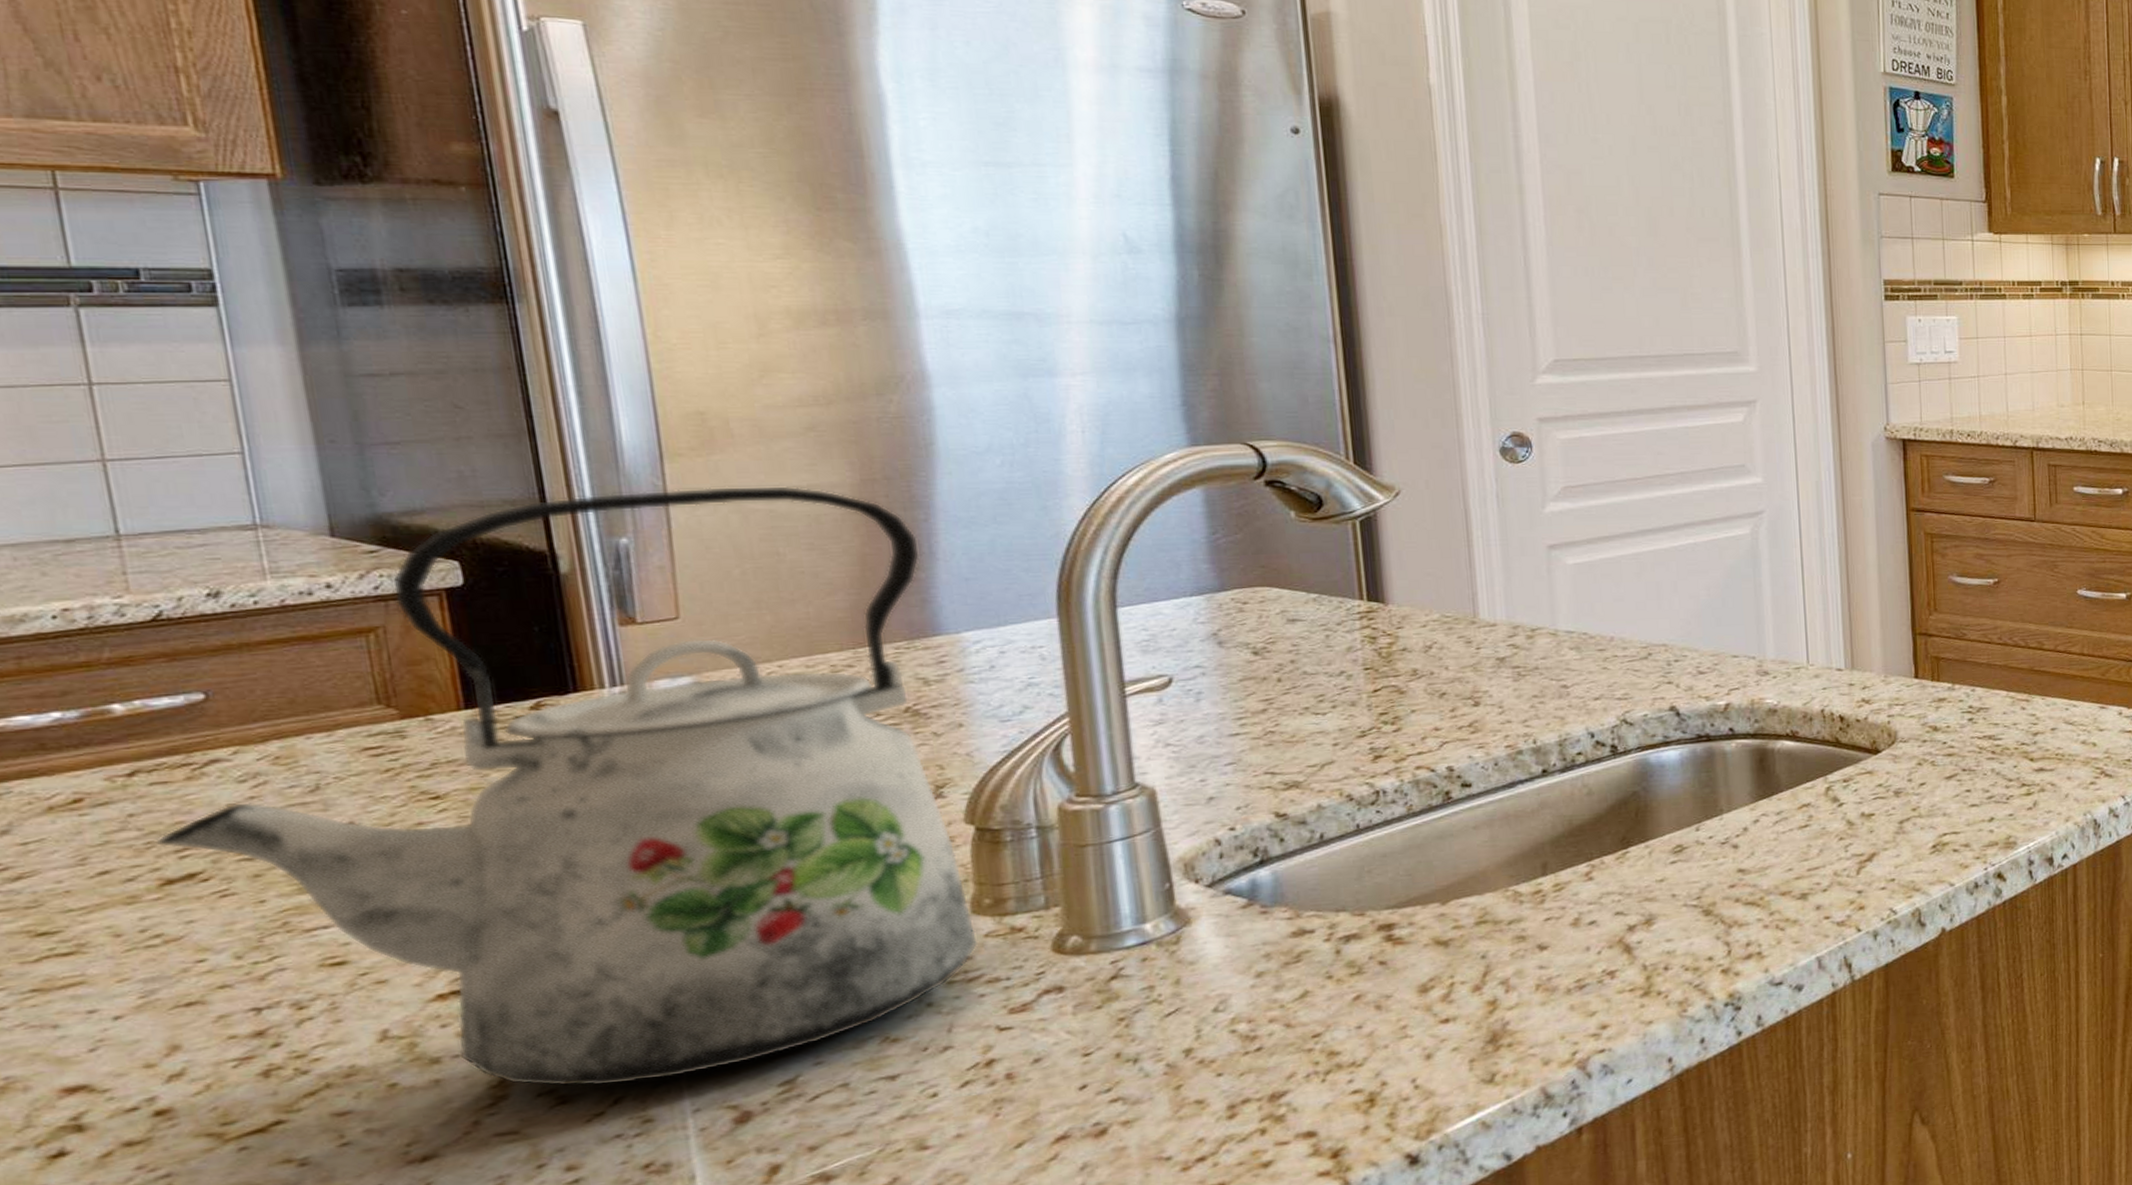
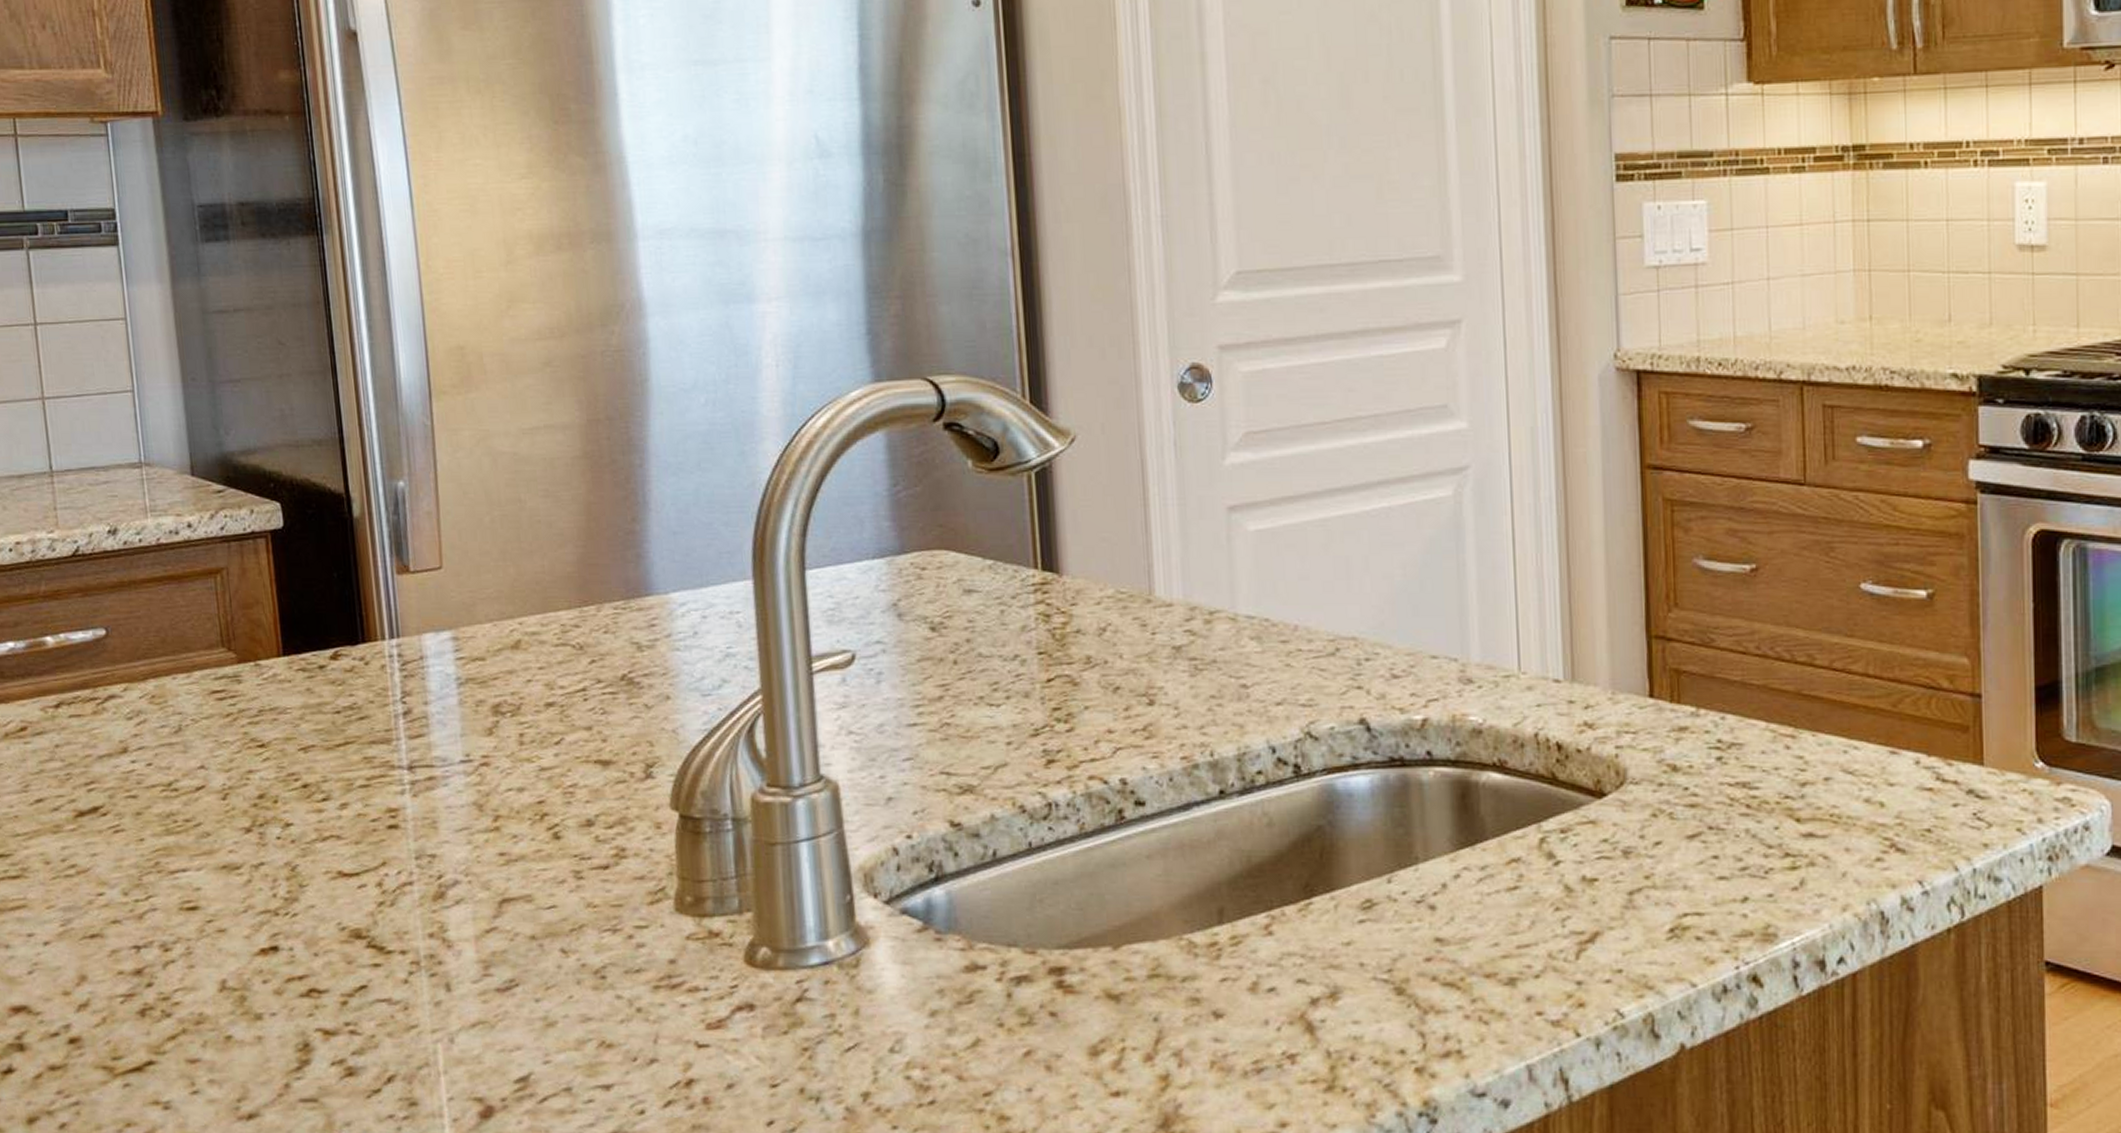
kettle: present [155,485,979,1087] -> none [72,425,681,1063]

